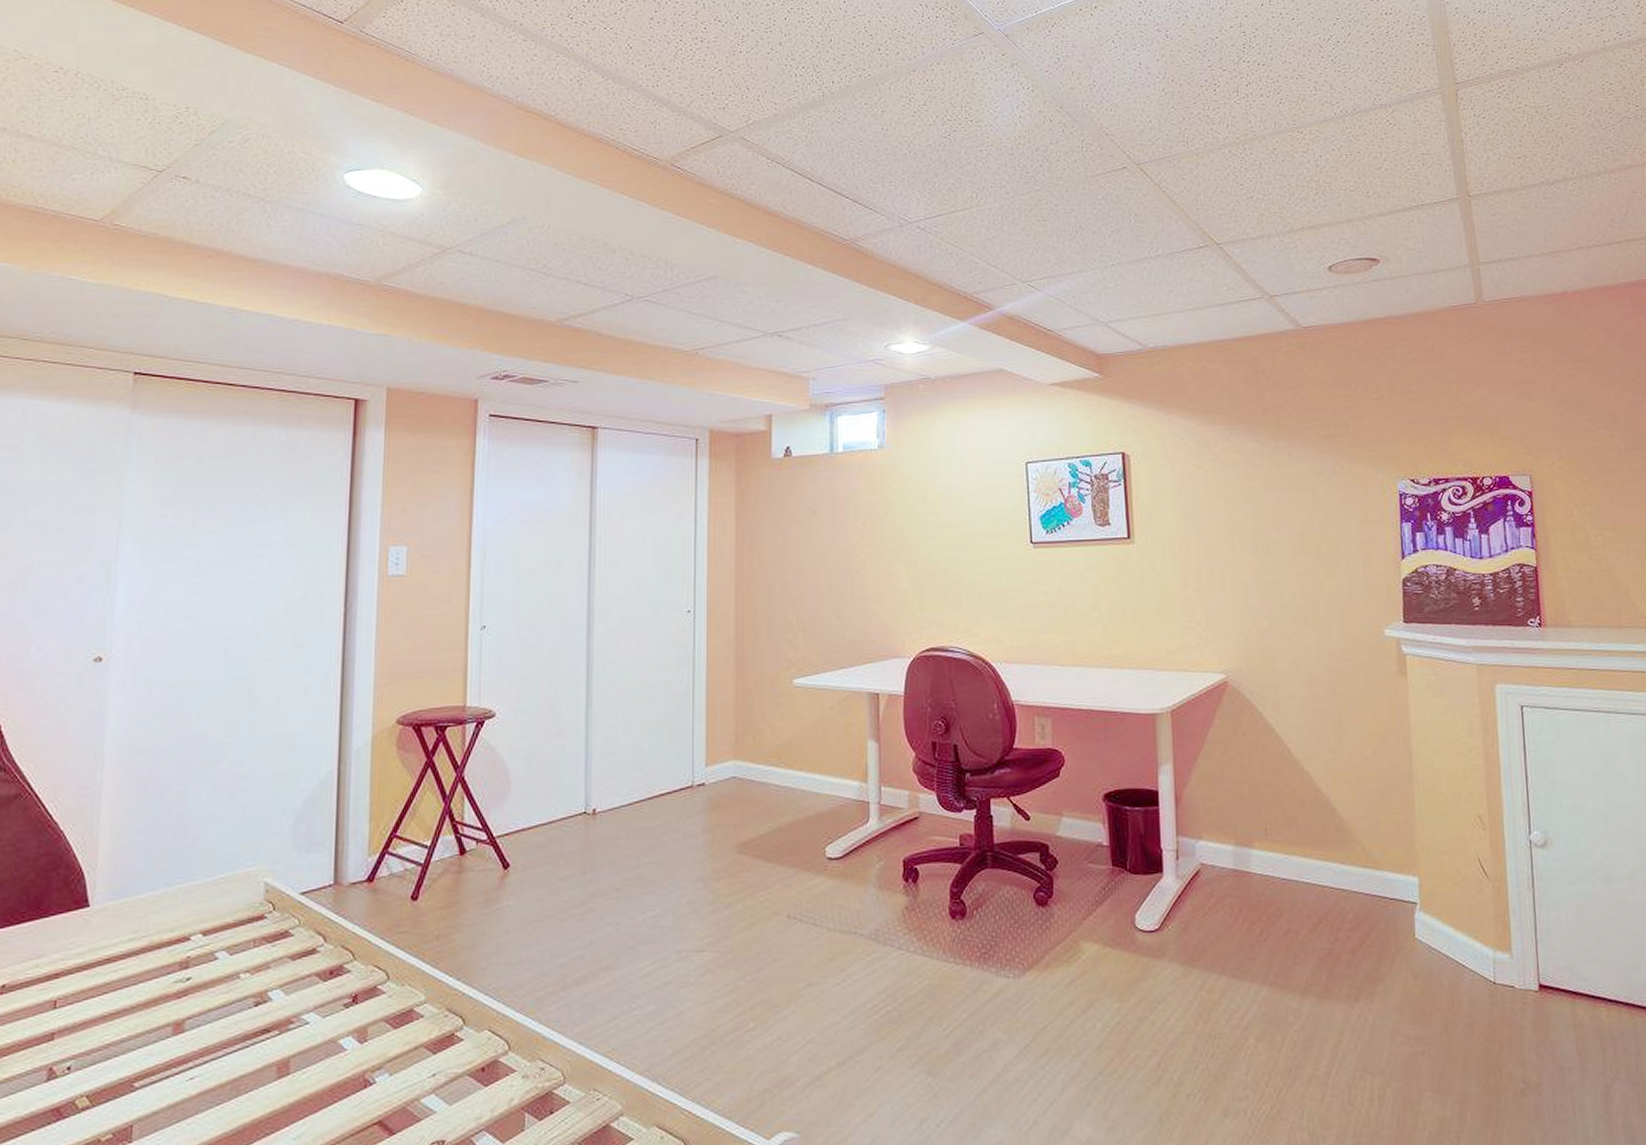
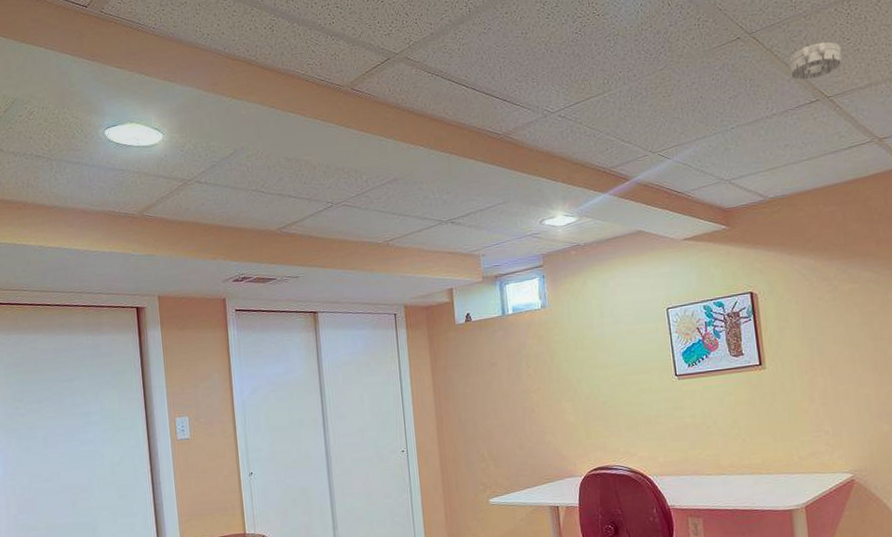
smoke detector: none [1177,184,1235,222] -> present [788,42,843,81]

